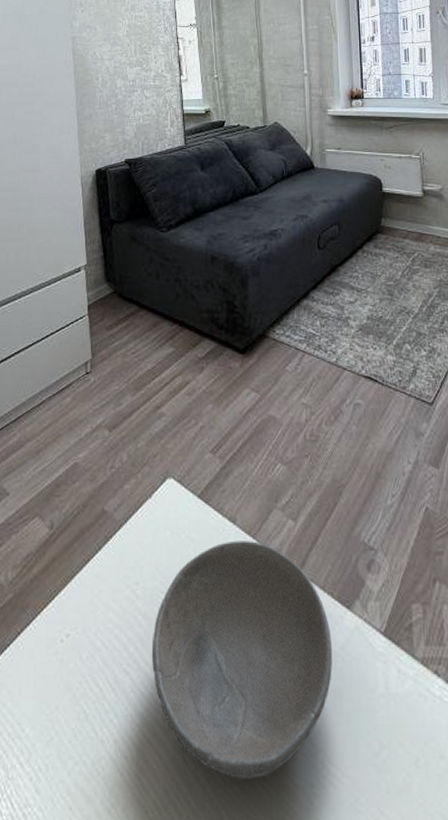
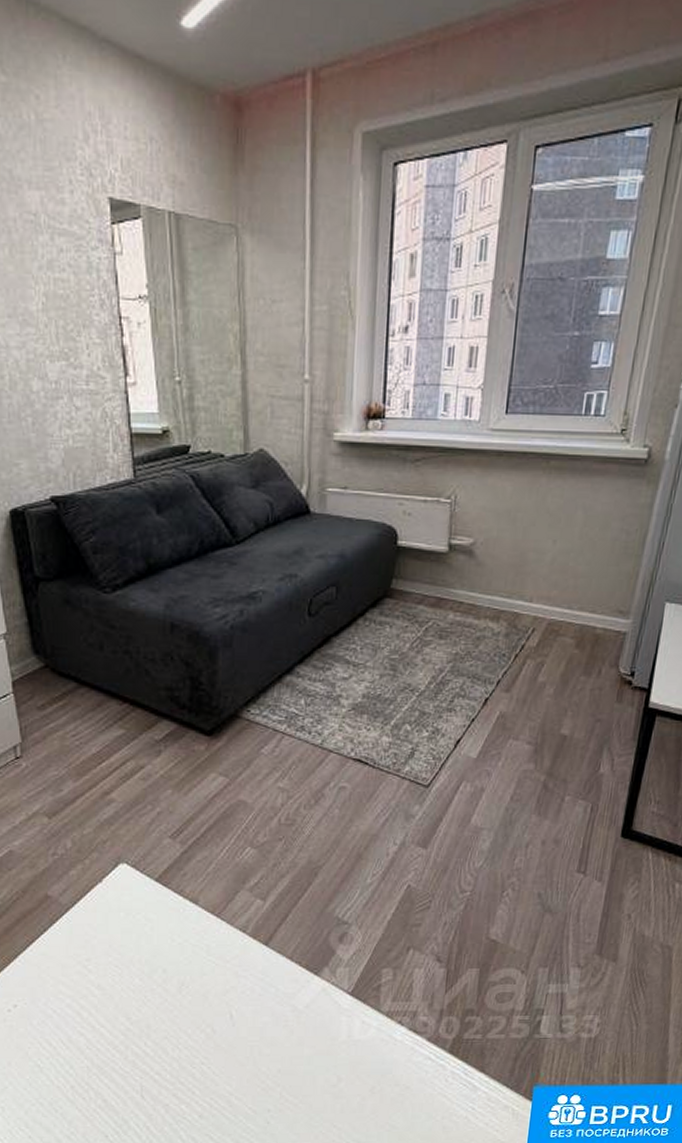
soup bowl: present [151,540,332,780] -> none [106,919,297,1109]

